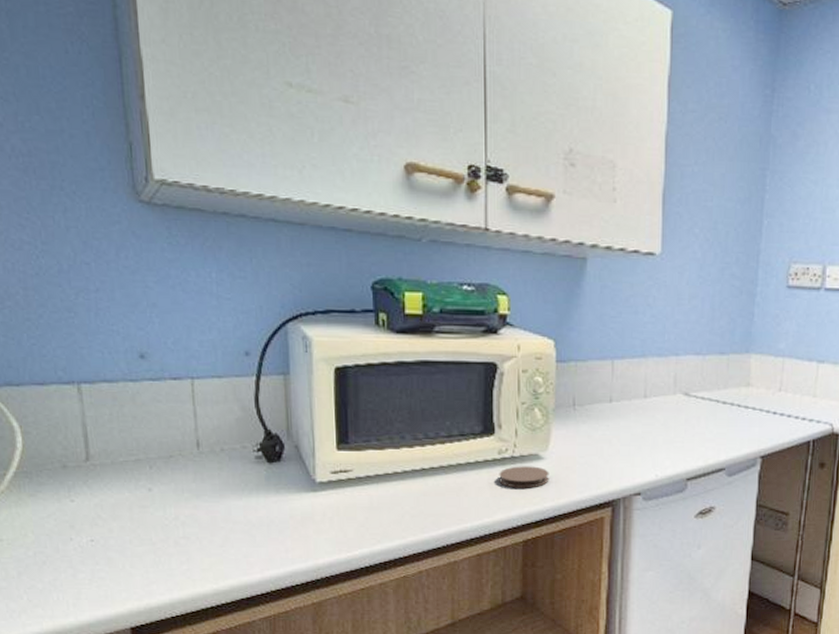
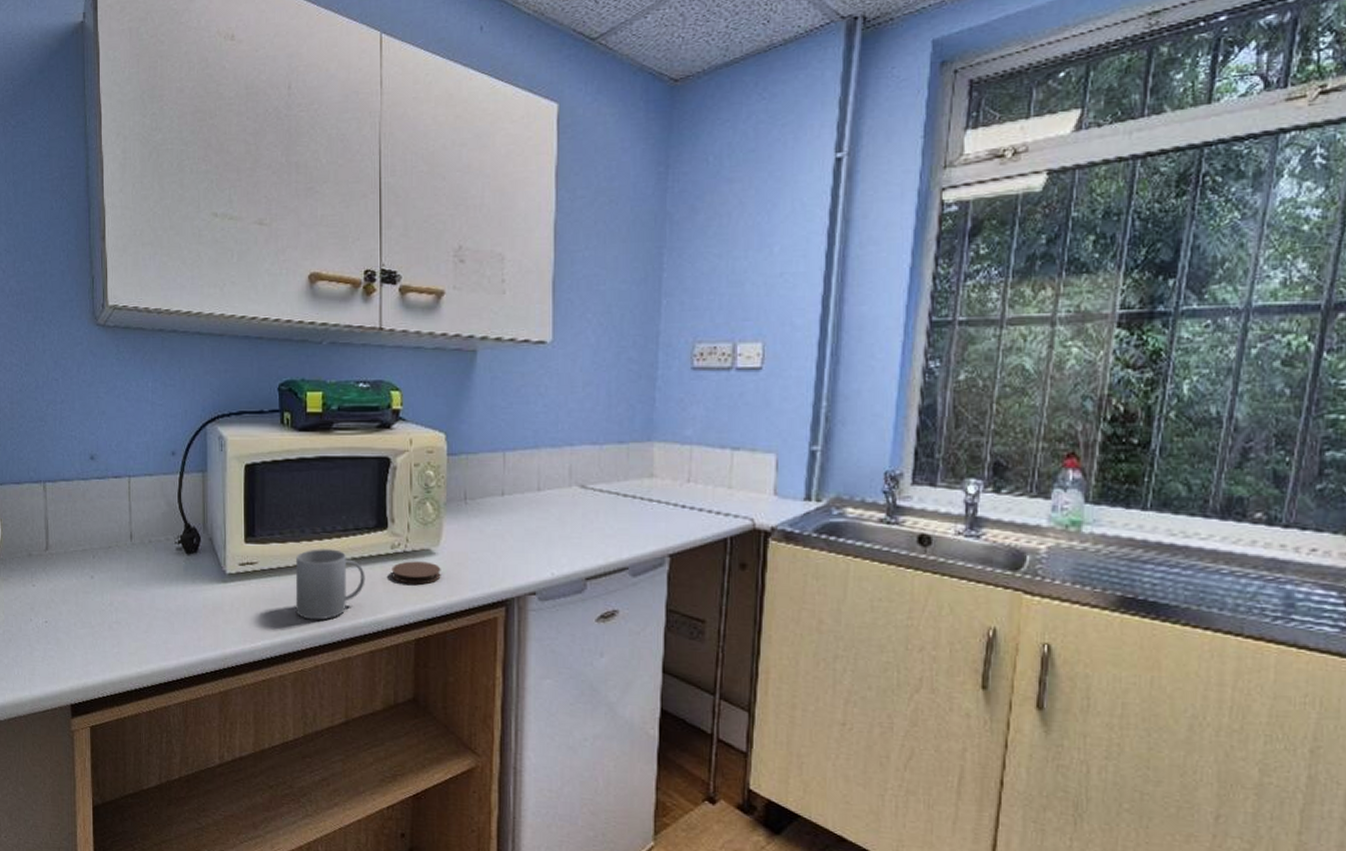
mug: none [395,454,472,527] -> present [295,548,365,620]

